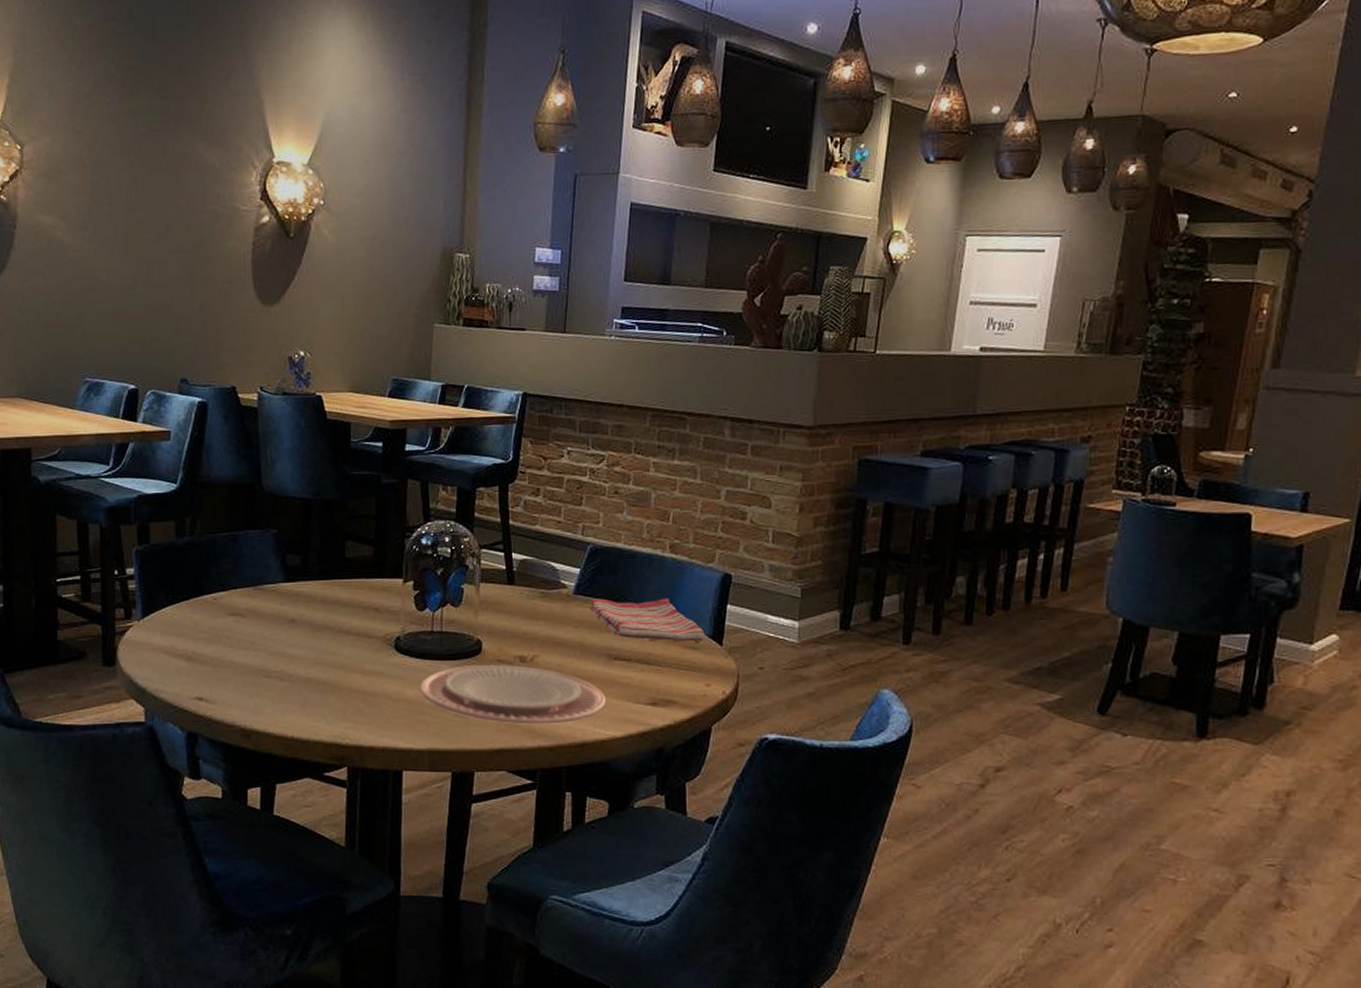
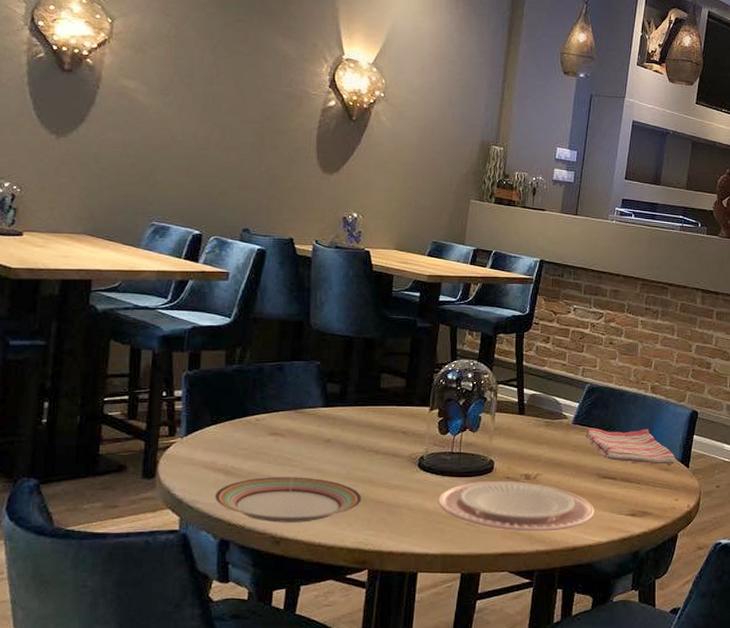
plate: none [177,662,335,714] -> present [214,477,362,523]

